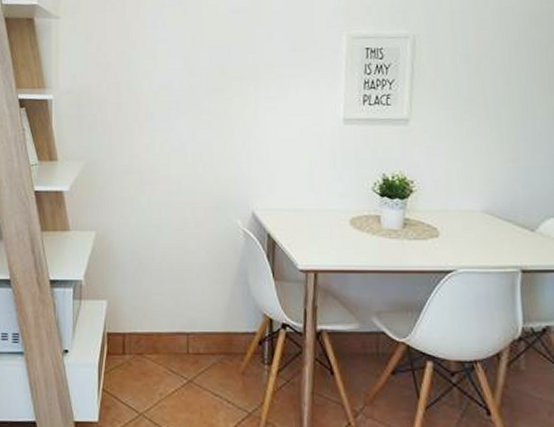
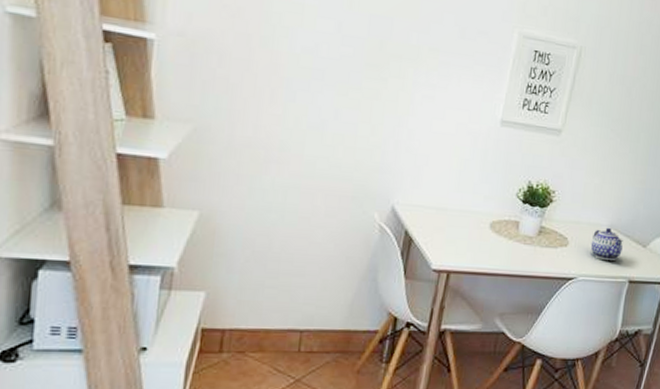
teapot: none [465,213,506,248] -> present [590,227,623,260]

